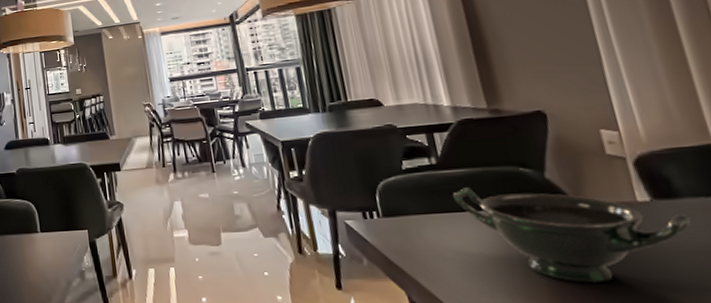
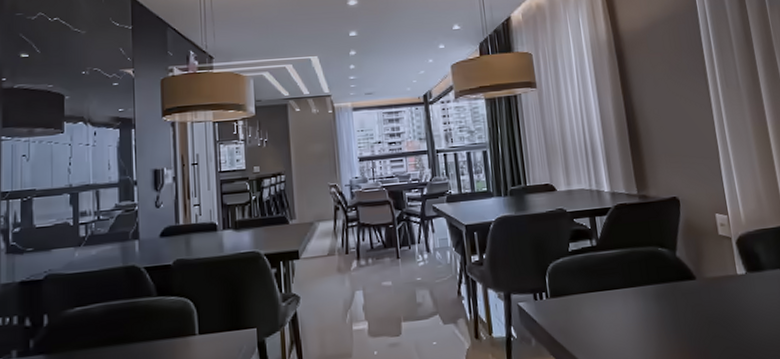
bowl: present [452,187,690,283] -> none [607,267,770,348]

